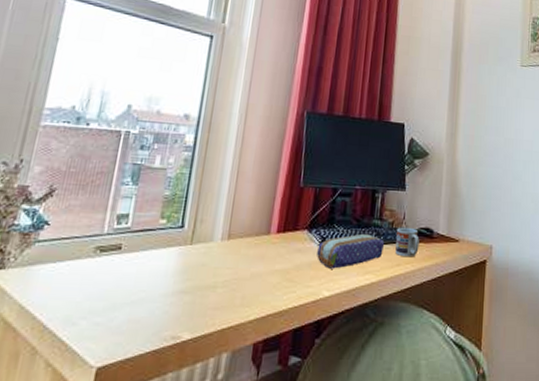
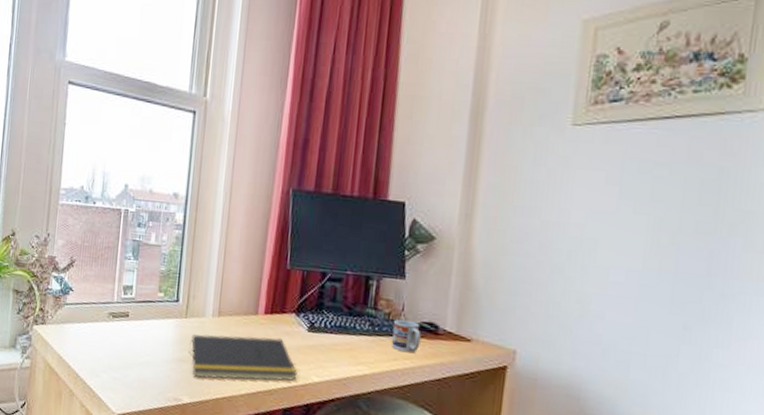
notepad: none [191,256,309,310] -> present [188,334,298,381]
pencil case: present [317,233,385,269] -> none [305,322,380,356]

